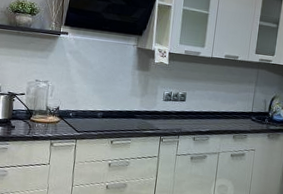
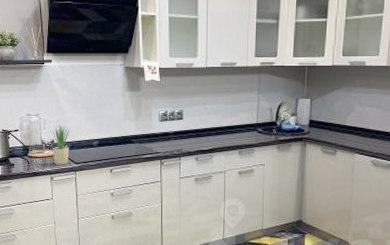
potted plant: none [56,93,77,132] -> present [52,125,70,165]

